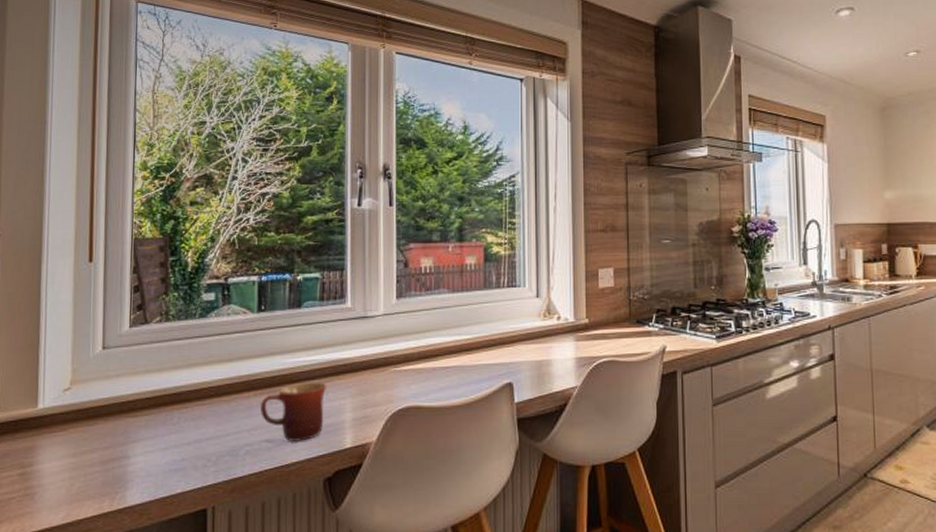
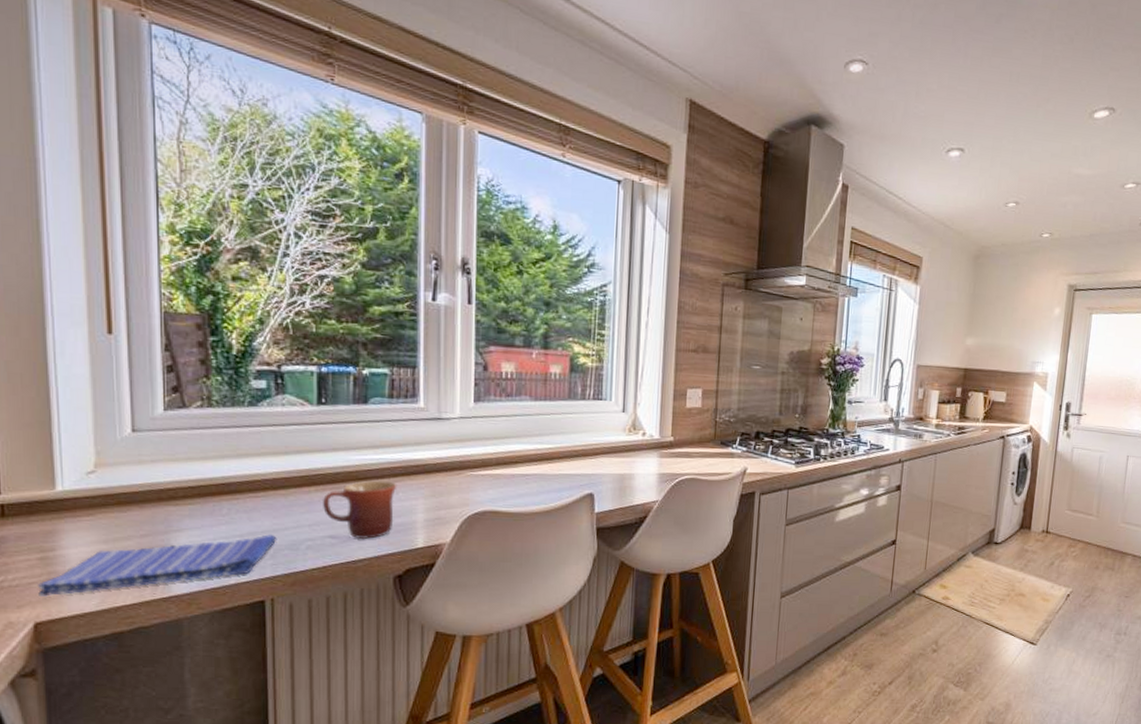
dish towel: none [16,441,220,511] -> present [38,534,277,597]

